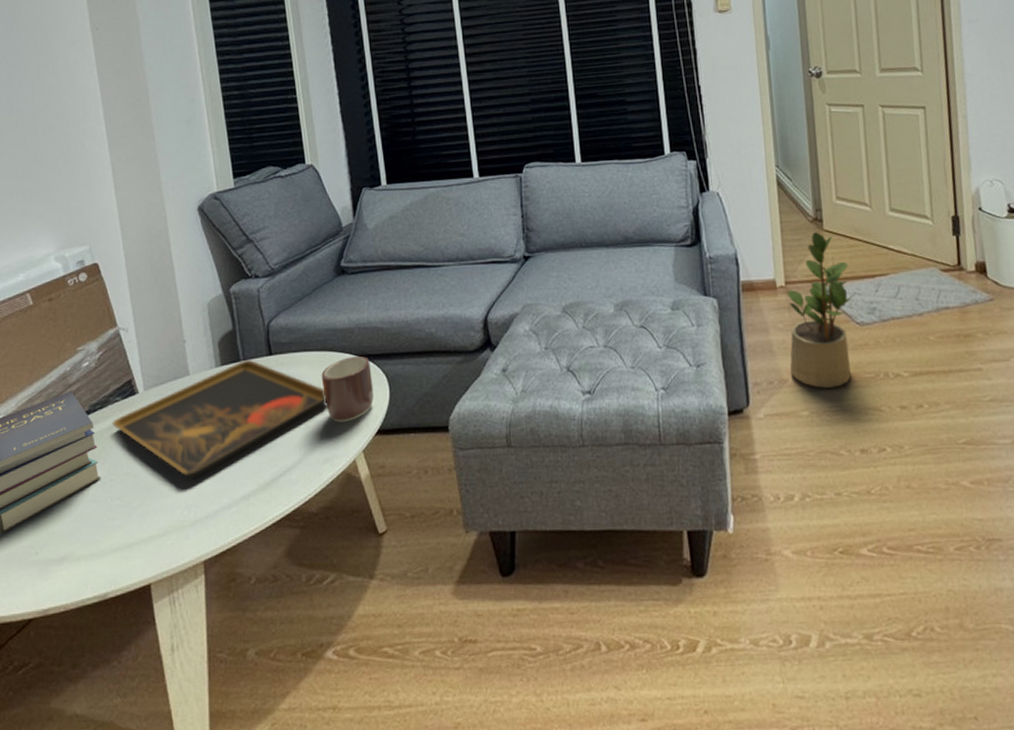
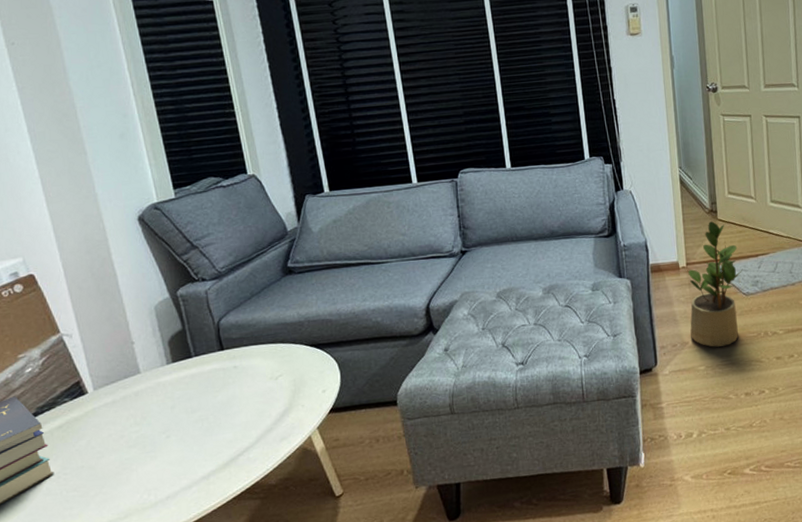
decorative tray: present [112,360,327,480] -> none [62,355,280,467]
mug: present [321,356,374,422] -> none [273,345,326,405]

